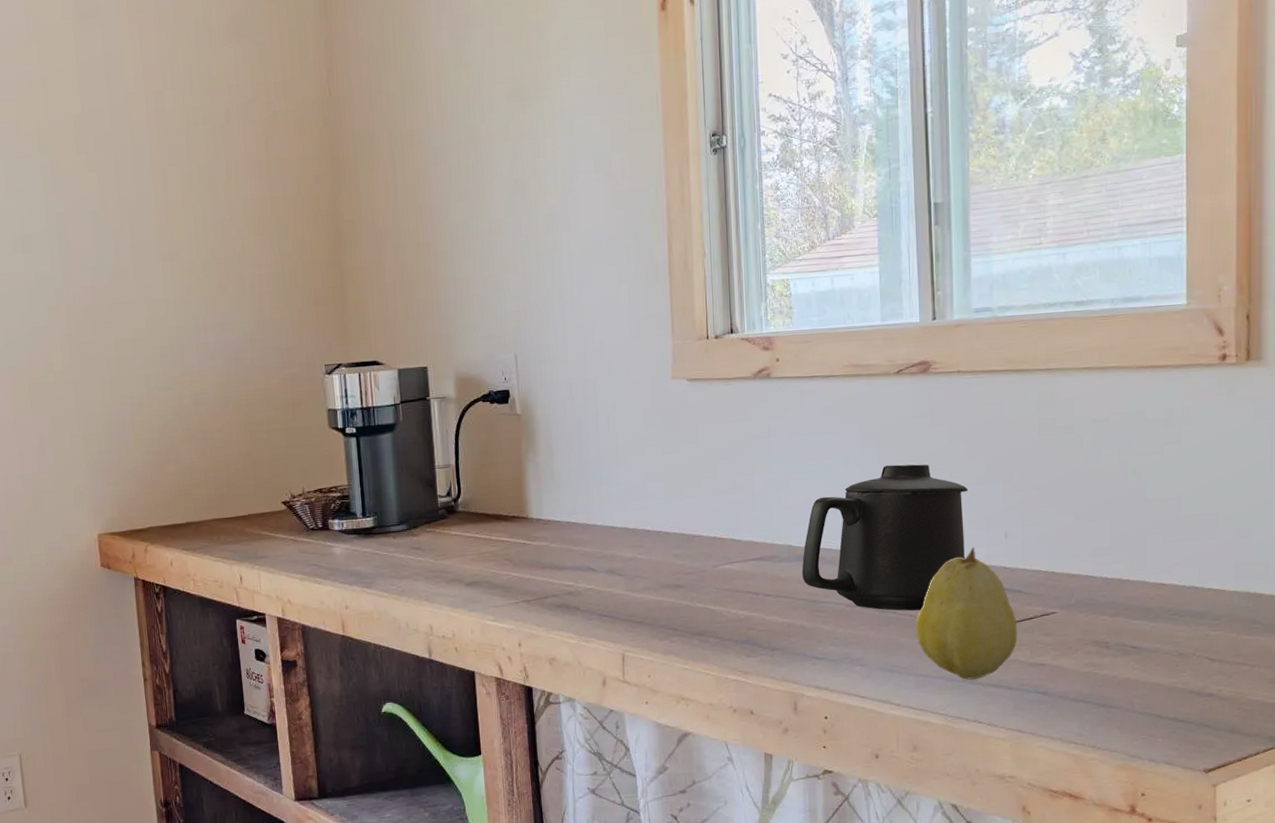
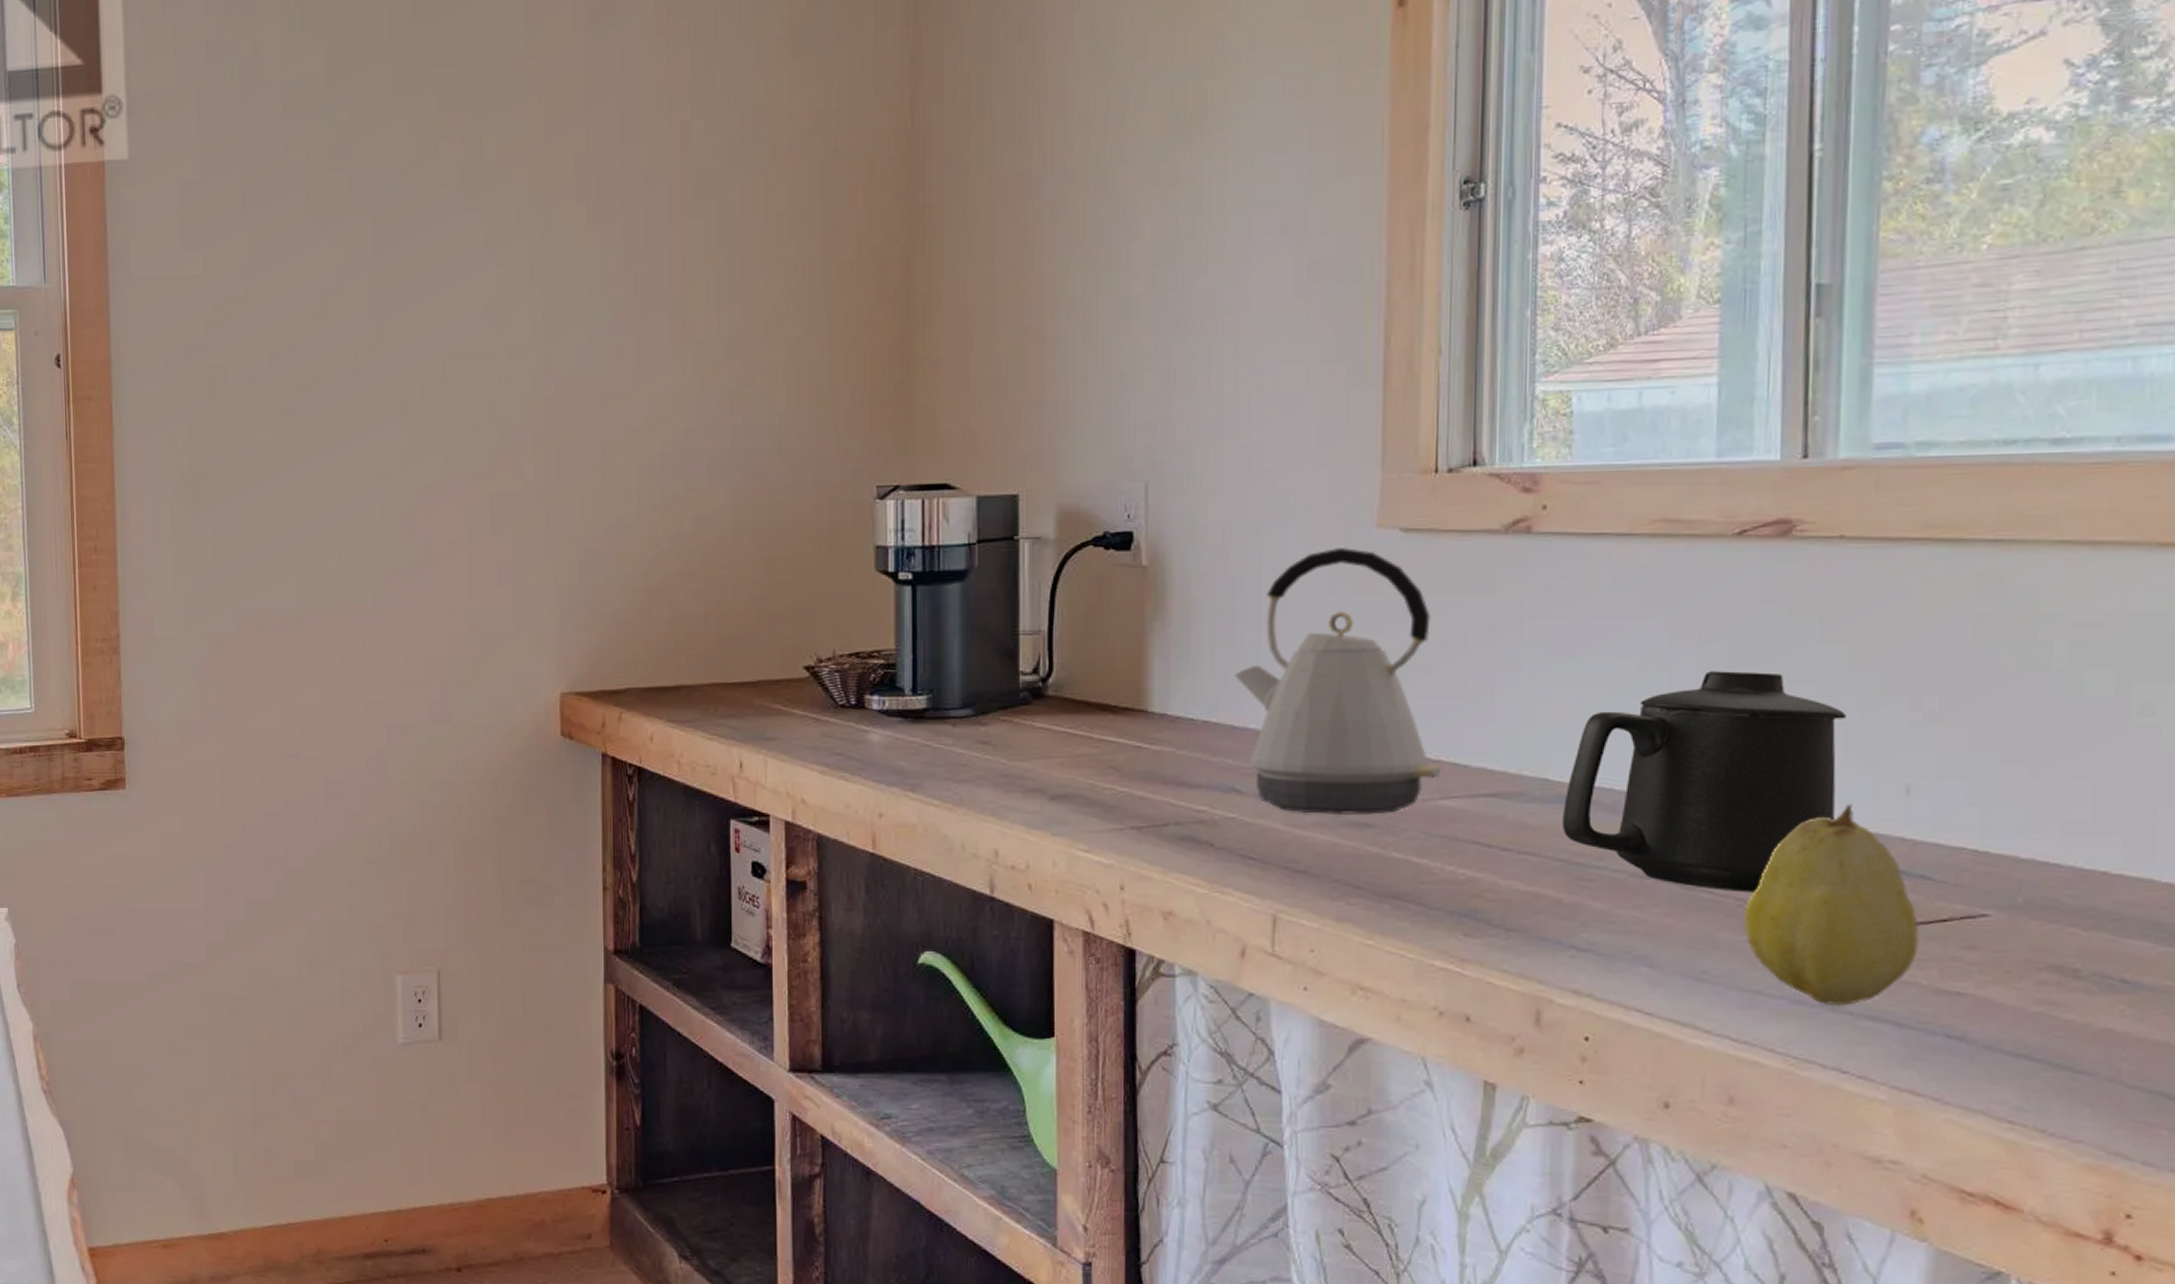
kettle: none [584,394,724,582] -> present [1234,548,1441,816]

